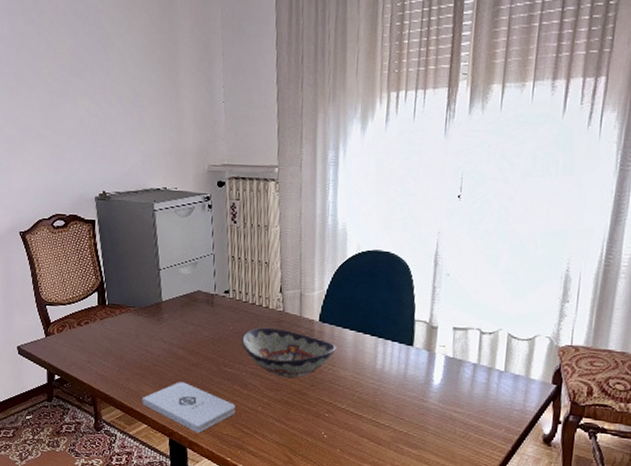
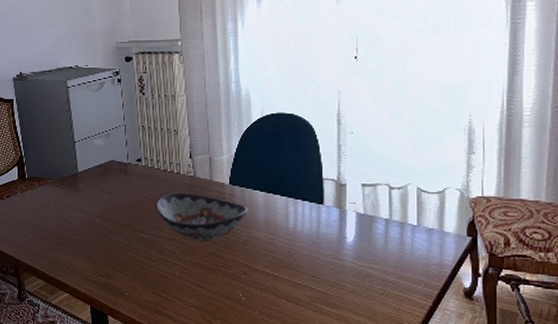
notepad: present [141,382,236,434] -> none [62,250,153,301]

